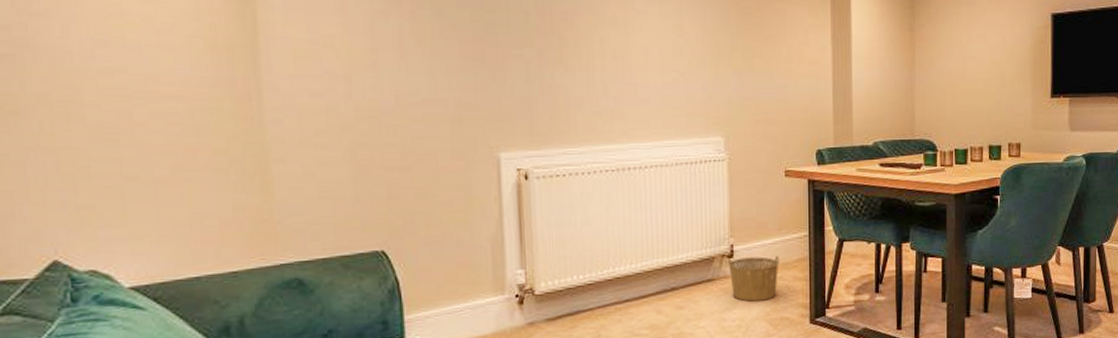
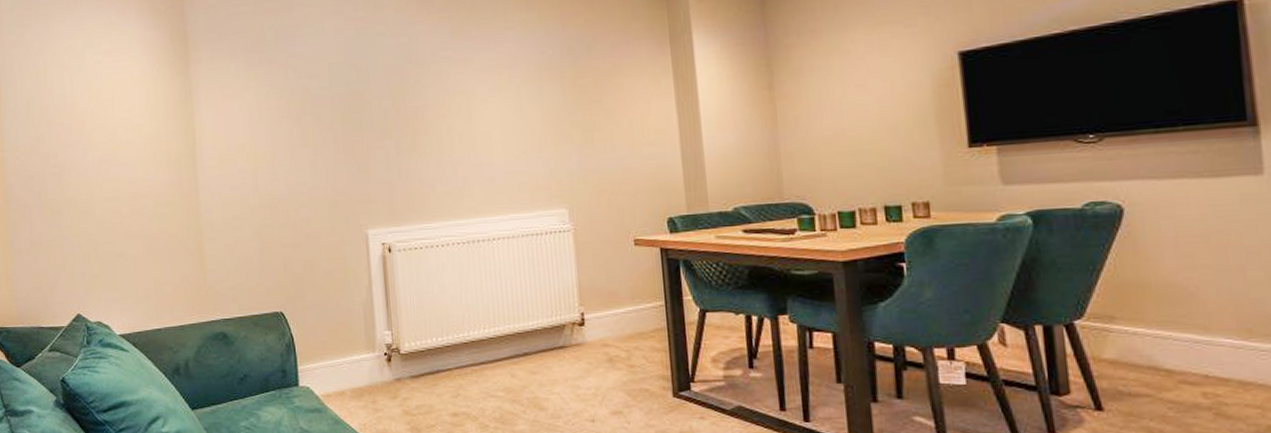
basket: present [728,255,779,302] -> none [579,325,634,370]

